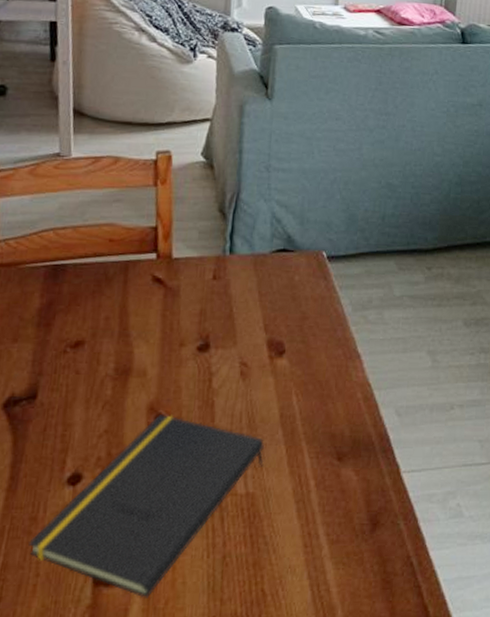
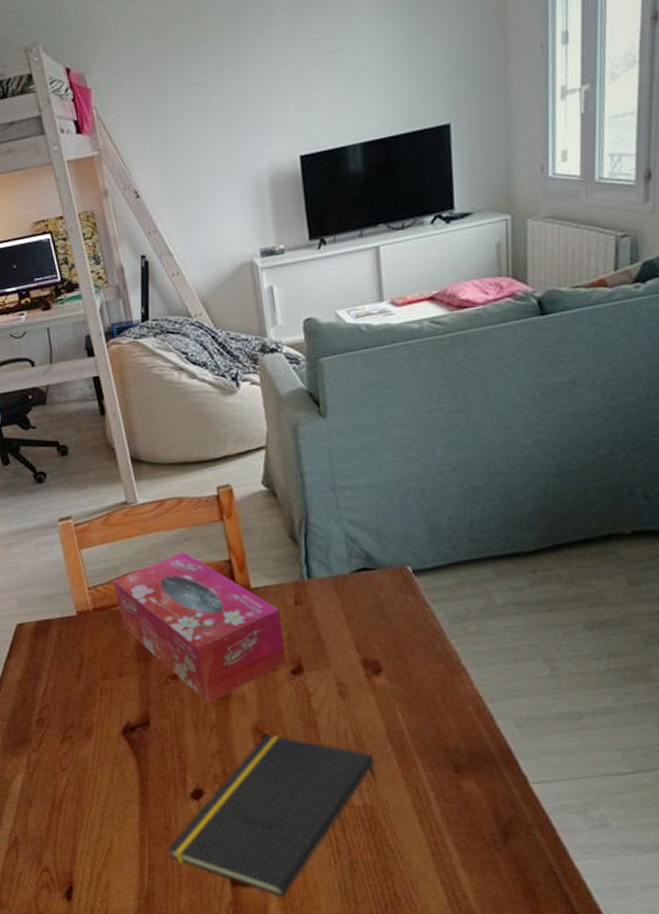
tissue box: none [27,212,197,377] -> present [113,551,287,703]

